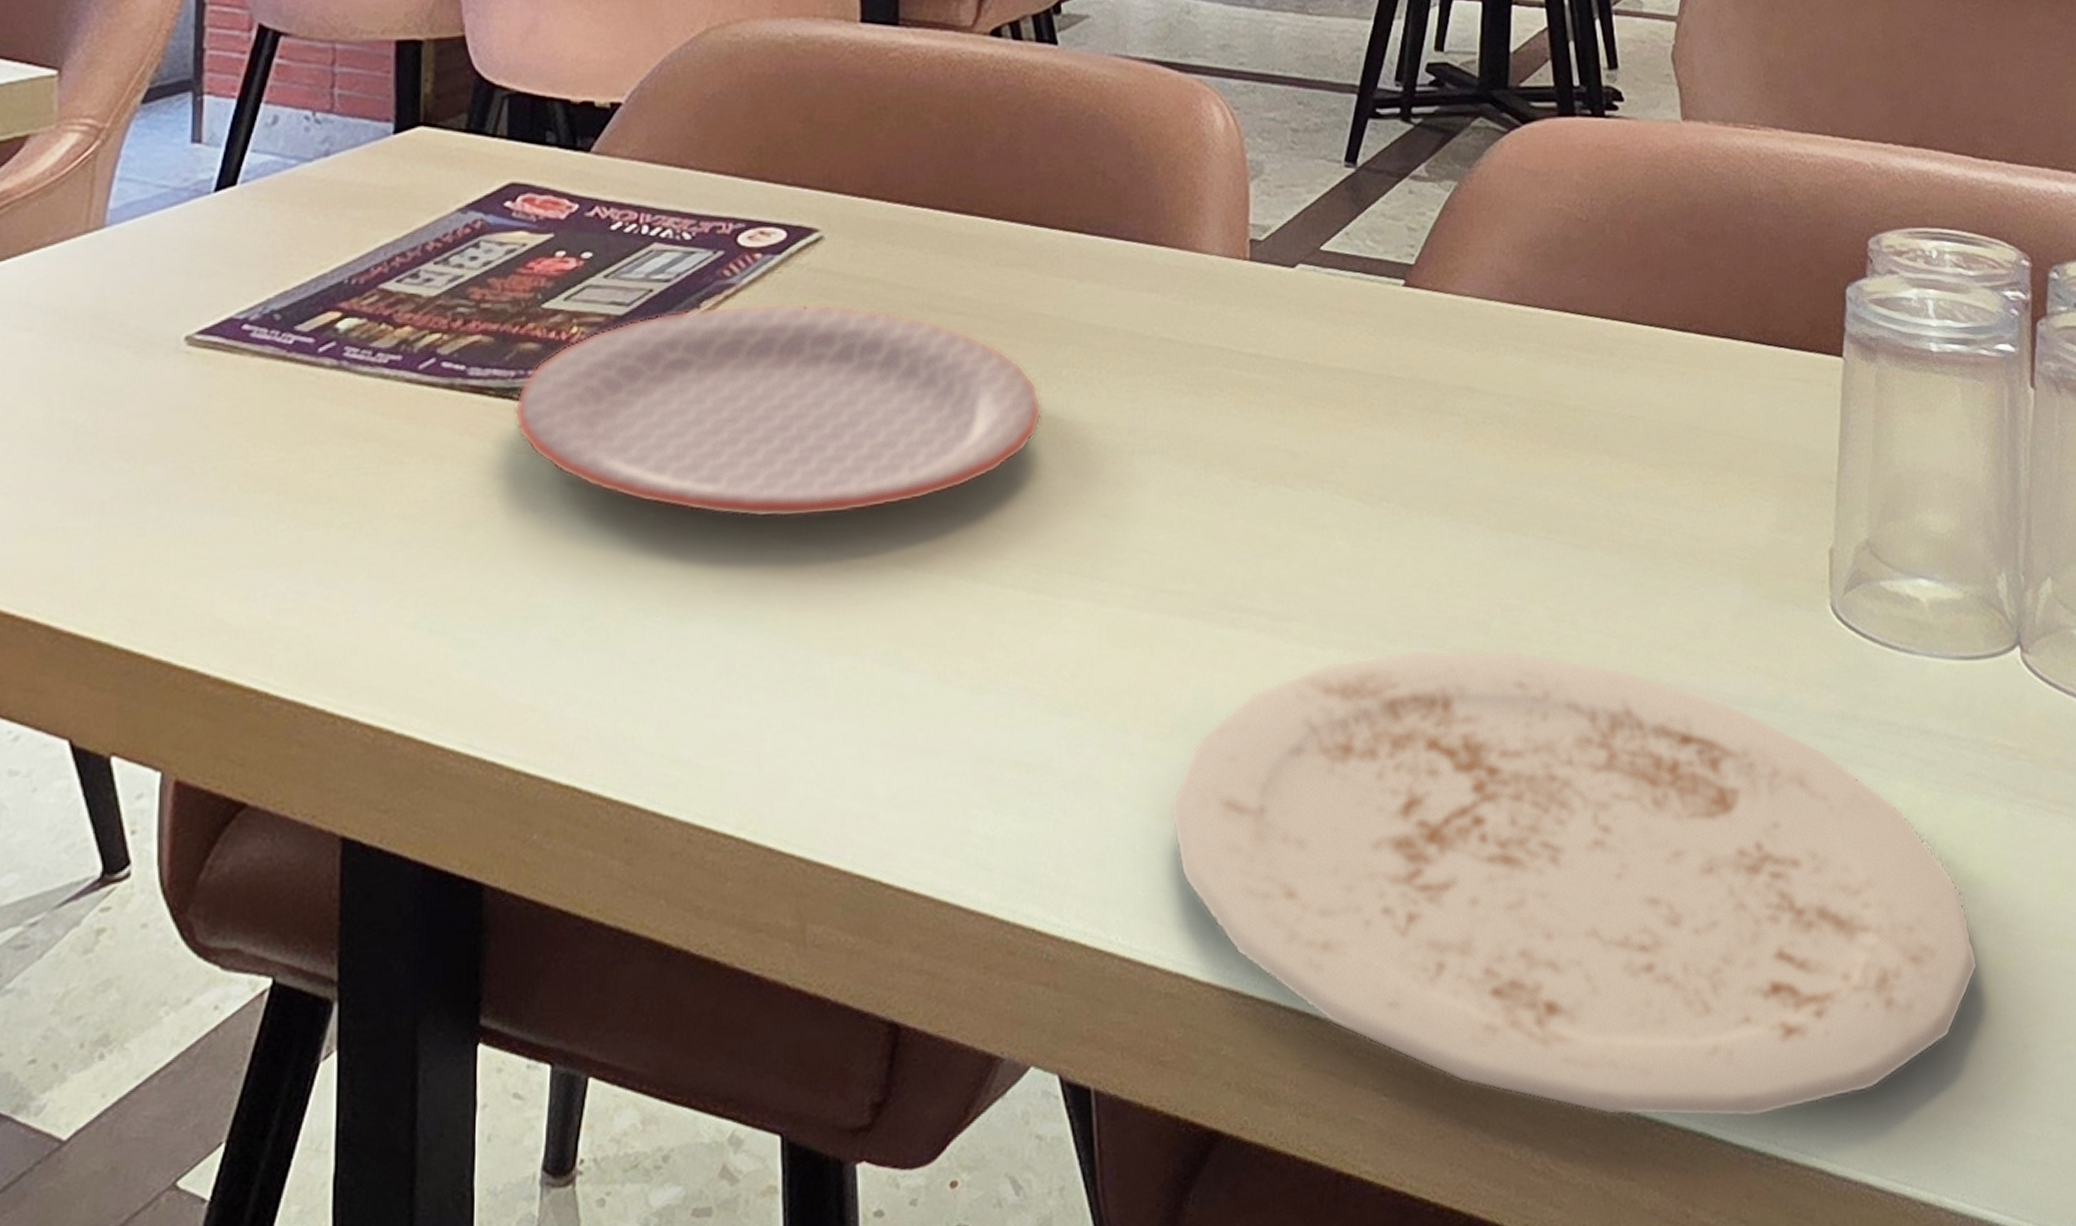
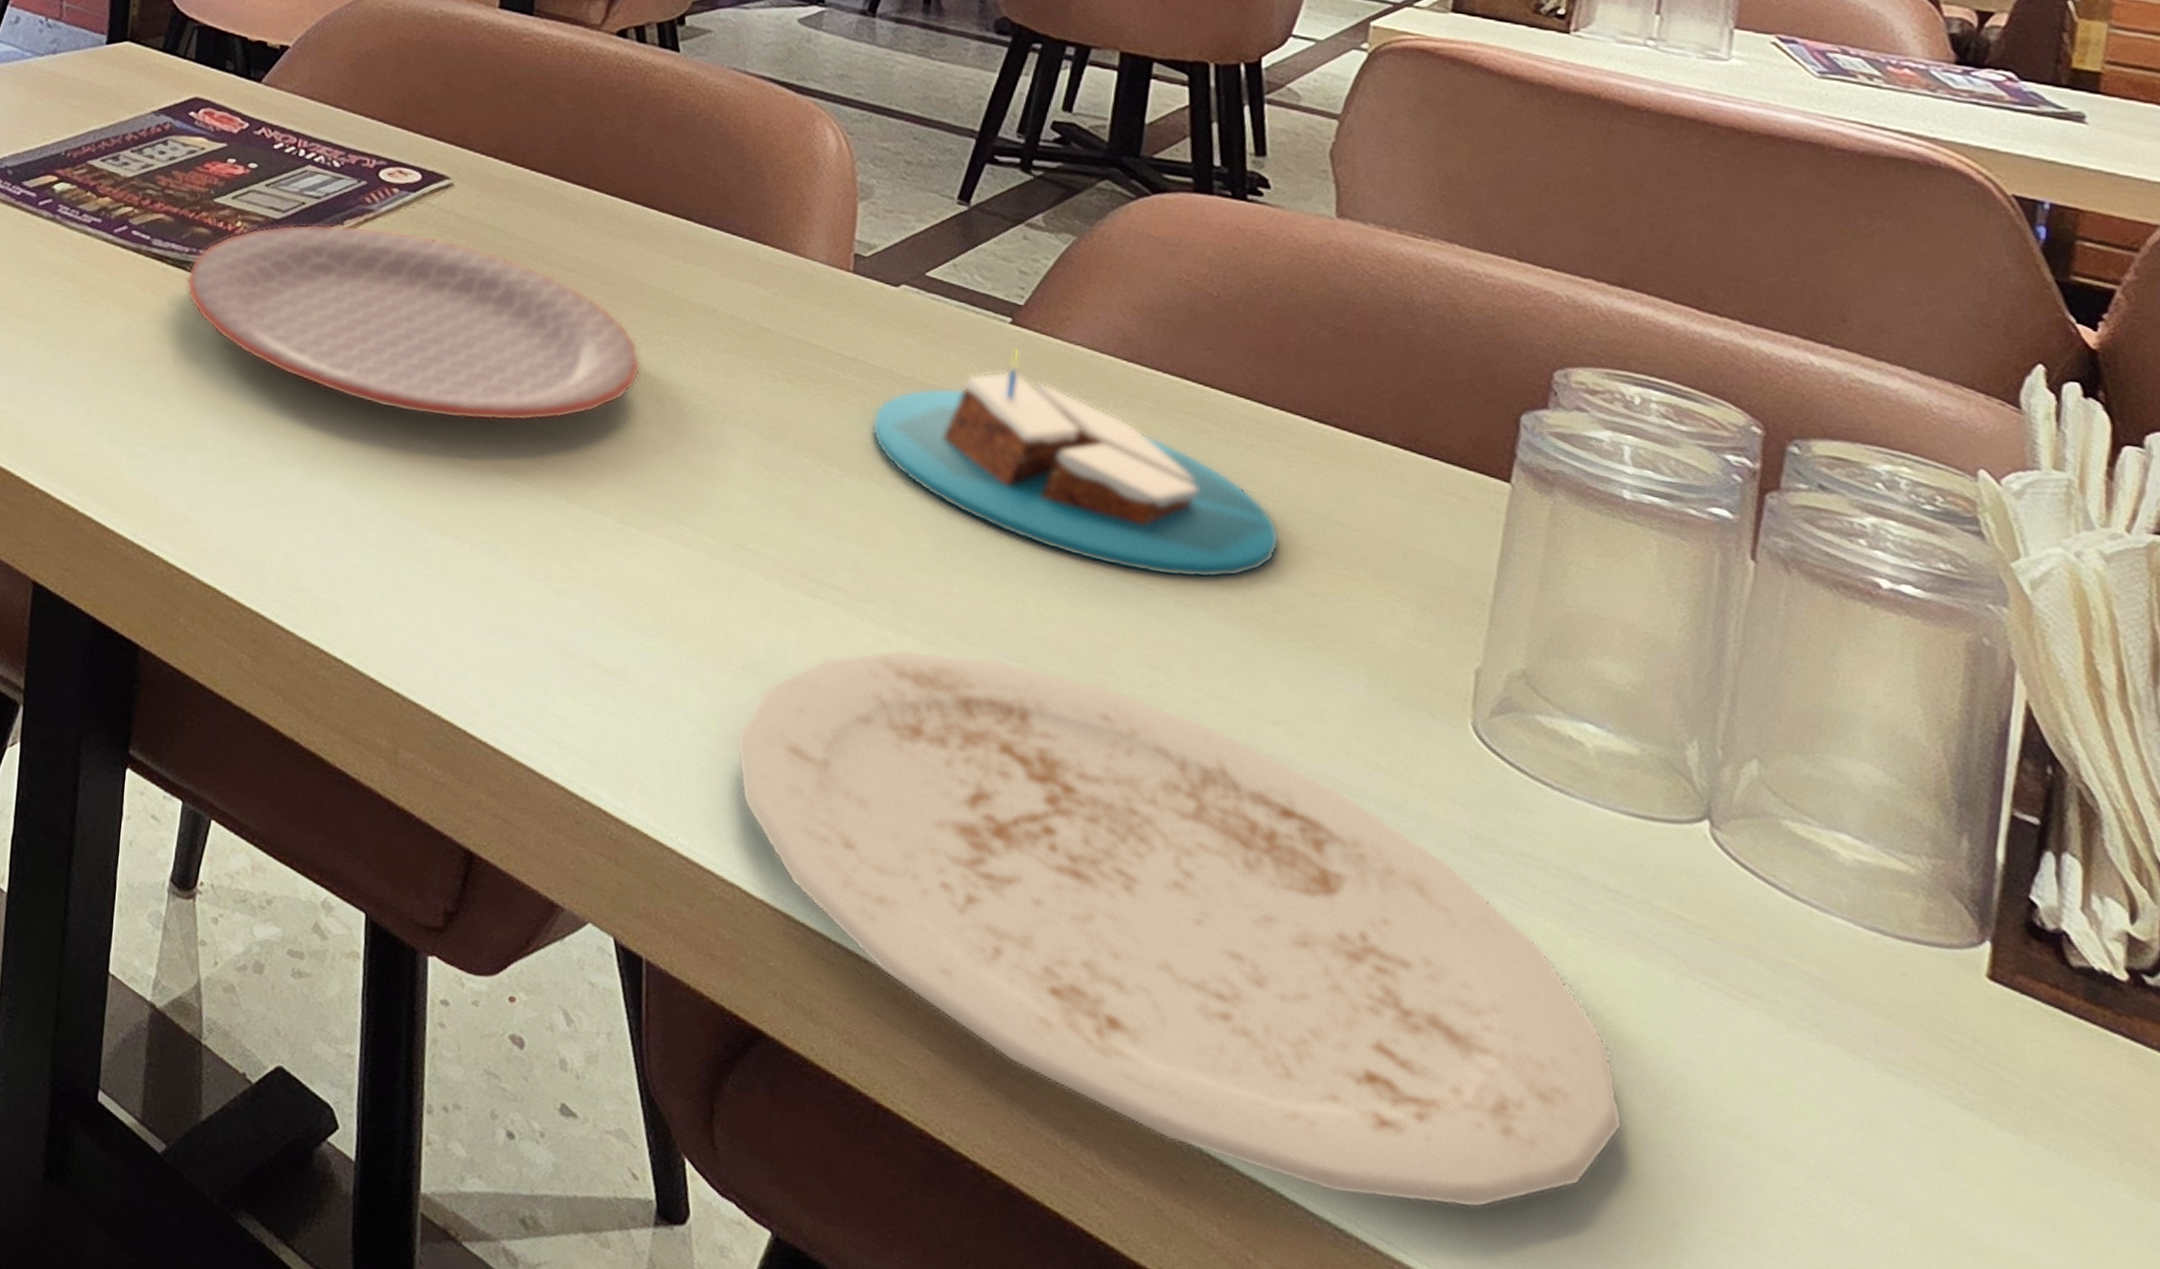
candle: none [1280,313,1659,524] -> present [871,349,1280,579]

